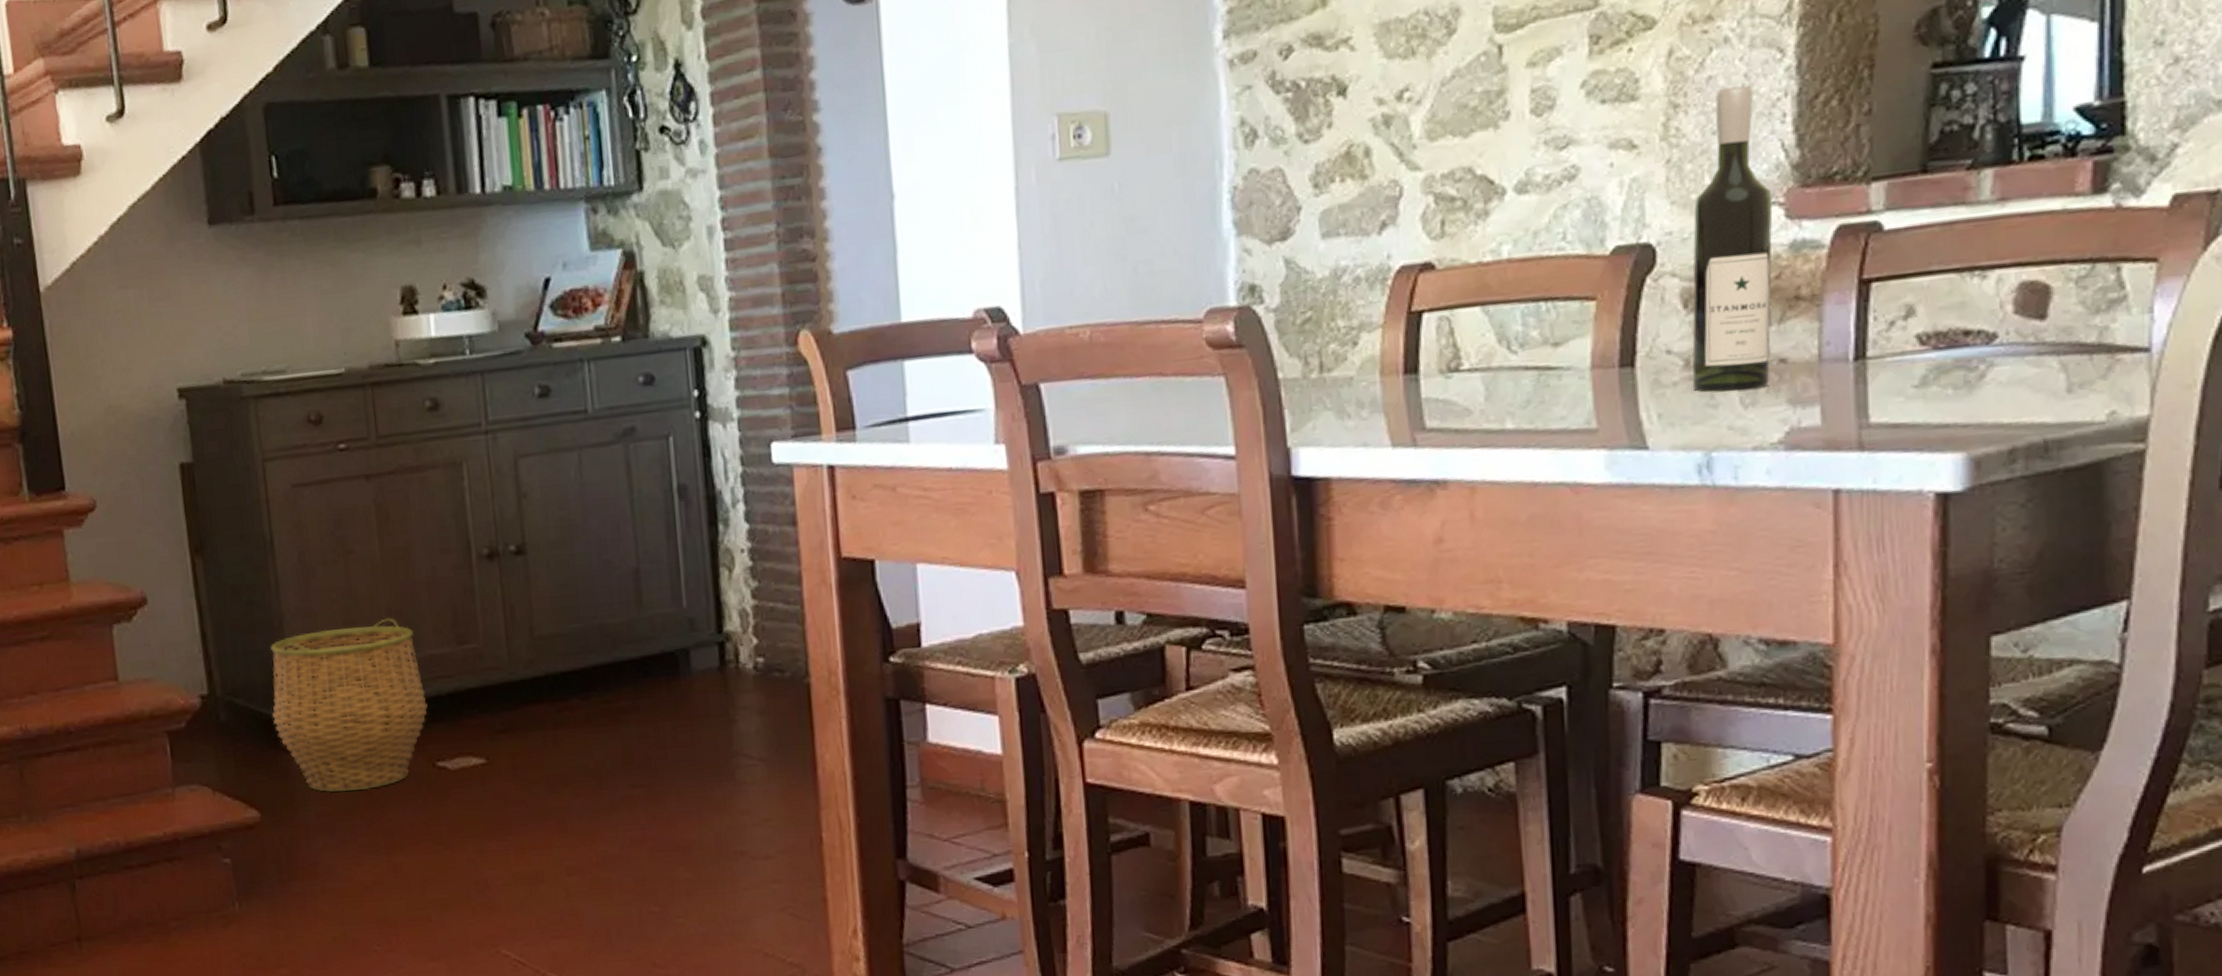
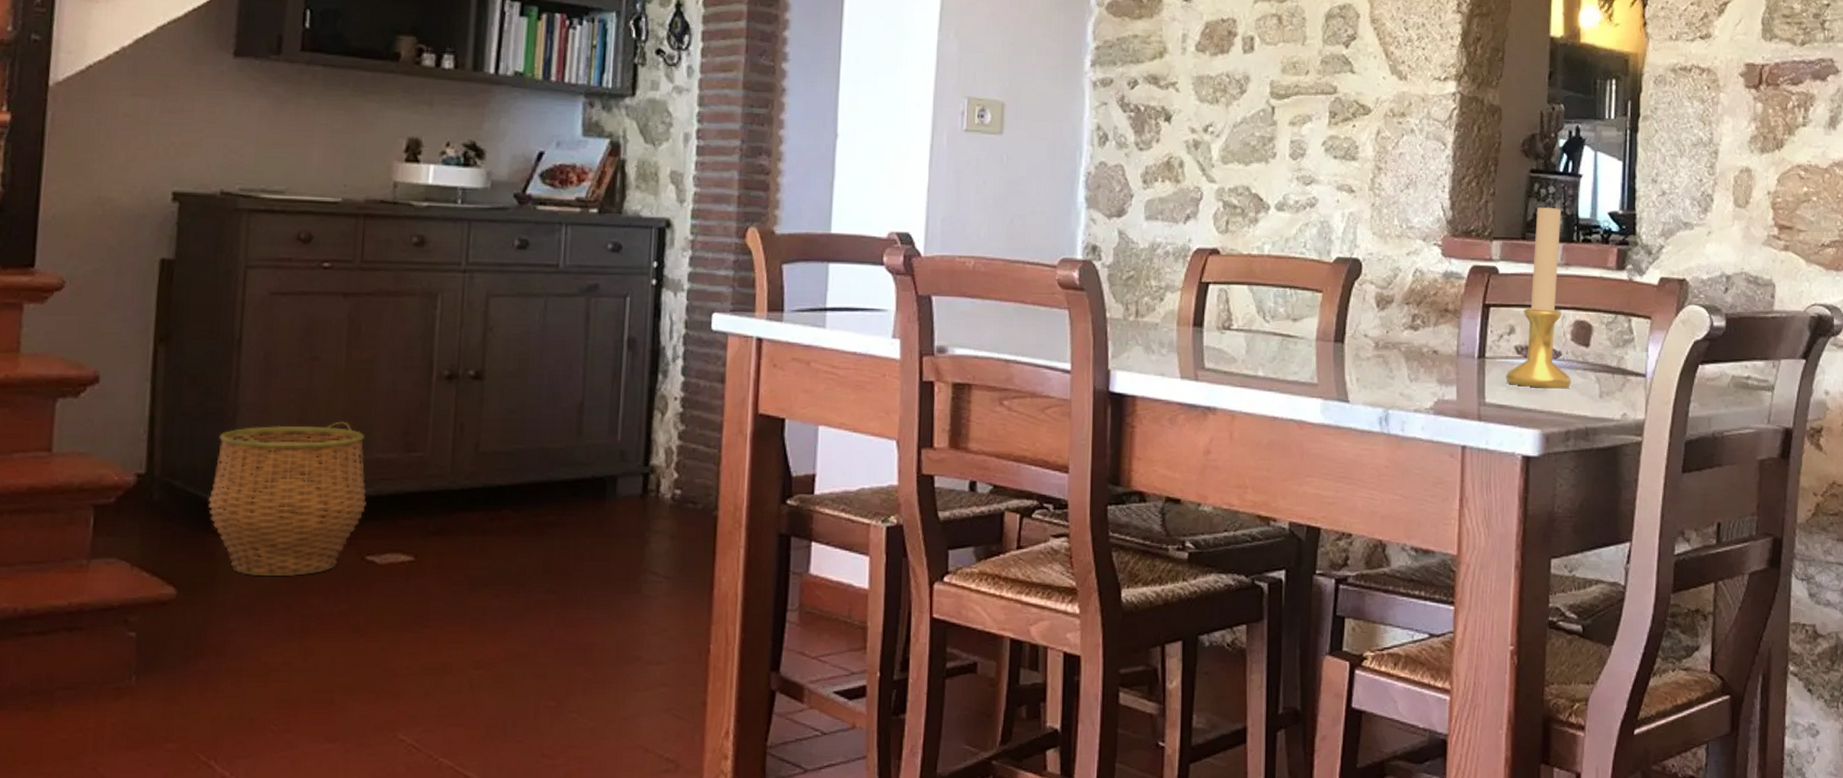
bottle: present [1691,85,1773,393] -> none [1379,162,1434,370]
candle holder: none [1902,106,2018,392] -> present [1506,201,1572,389]

